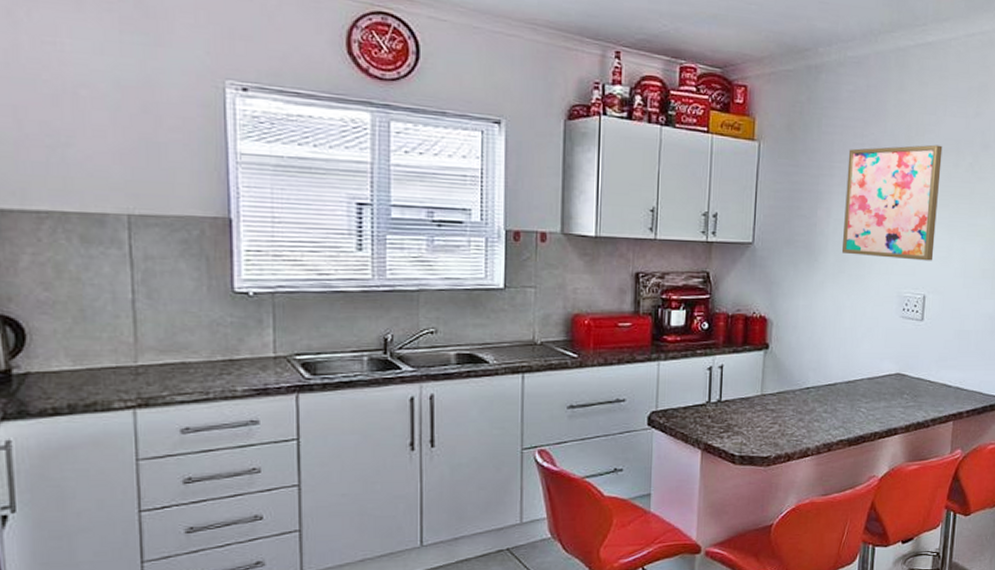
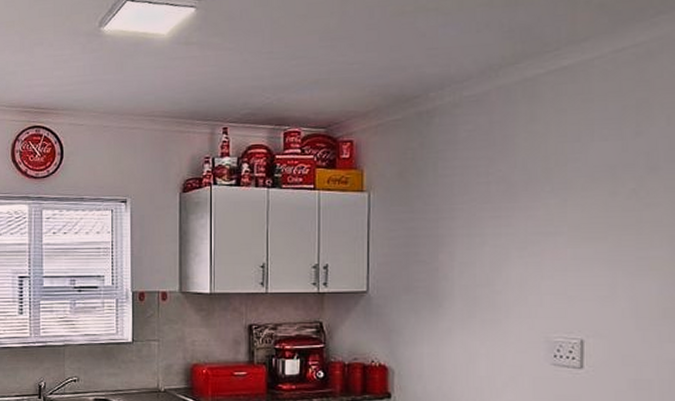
wall art: present [841,144,943,261] -> none [470,173,593,301]

